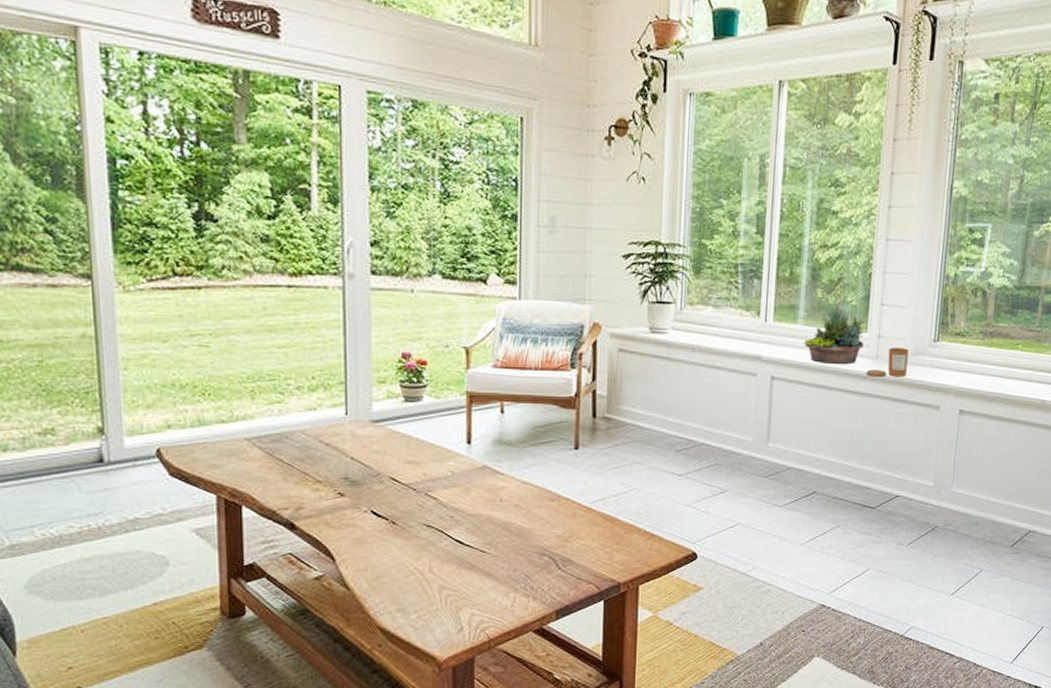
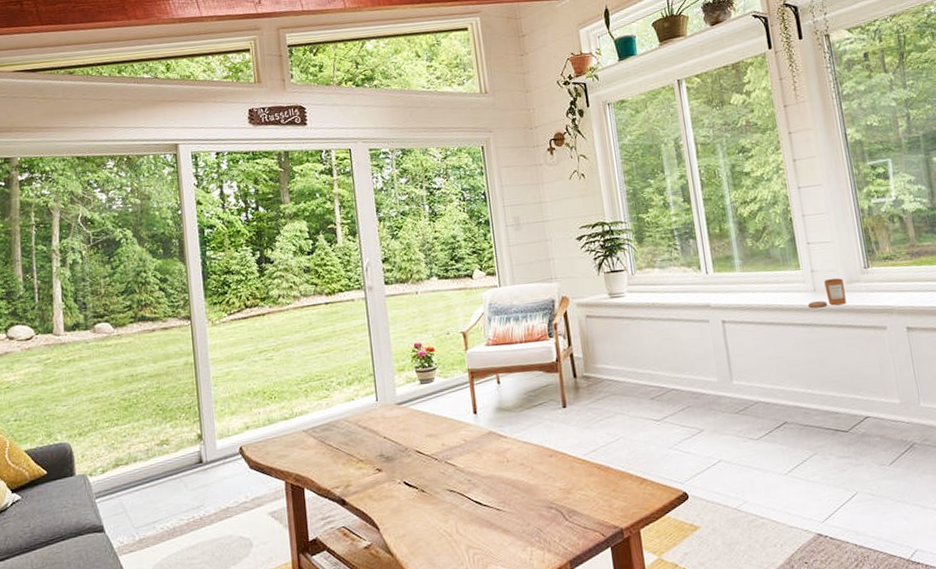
succulent planter: present [804,306,866,365] -> none [745,251,800,303]

